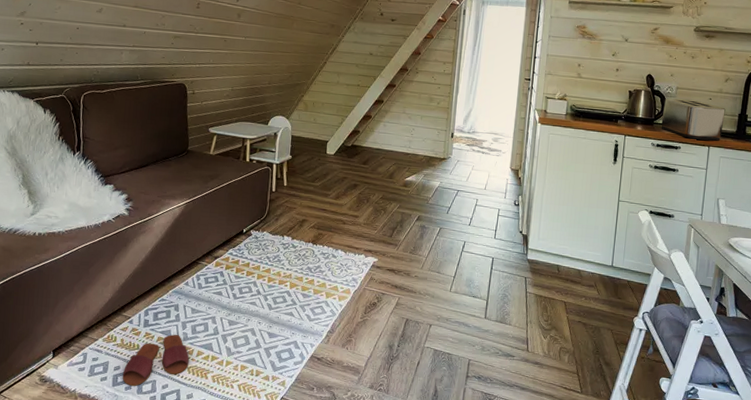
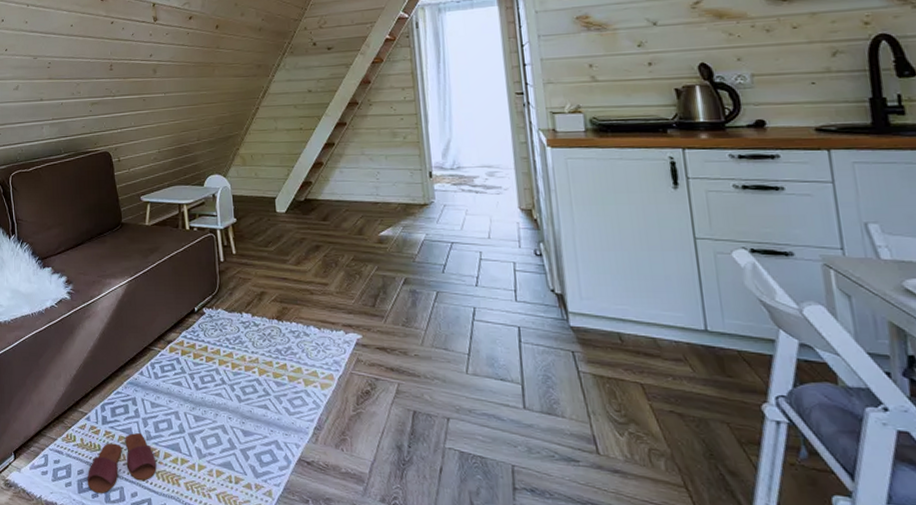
toaster: present [661,98,726,142] -> none [735,87,848,144]

